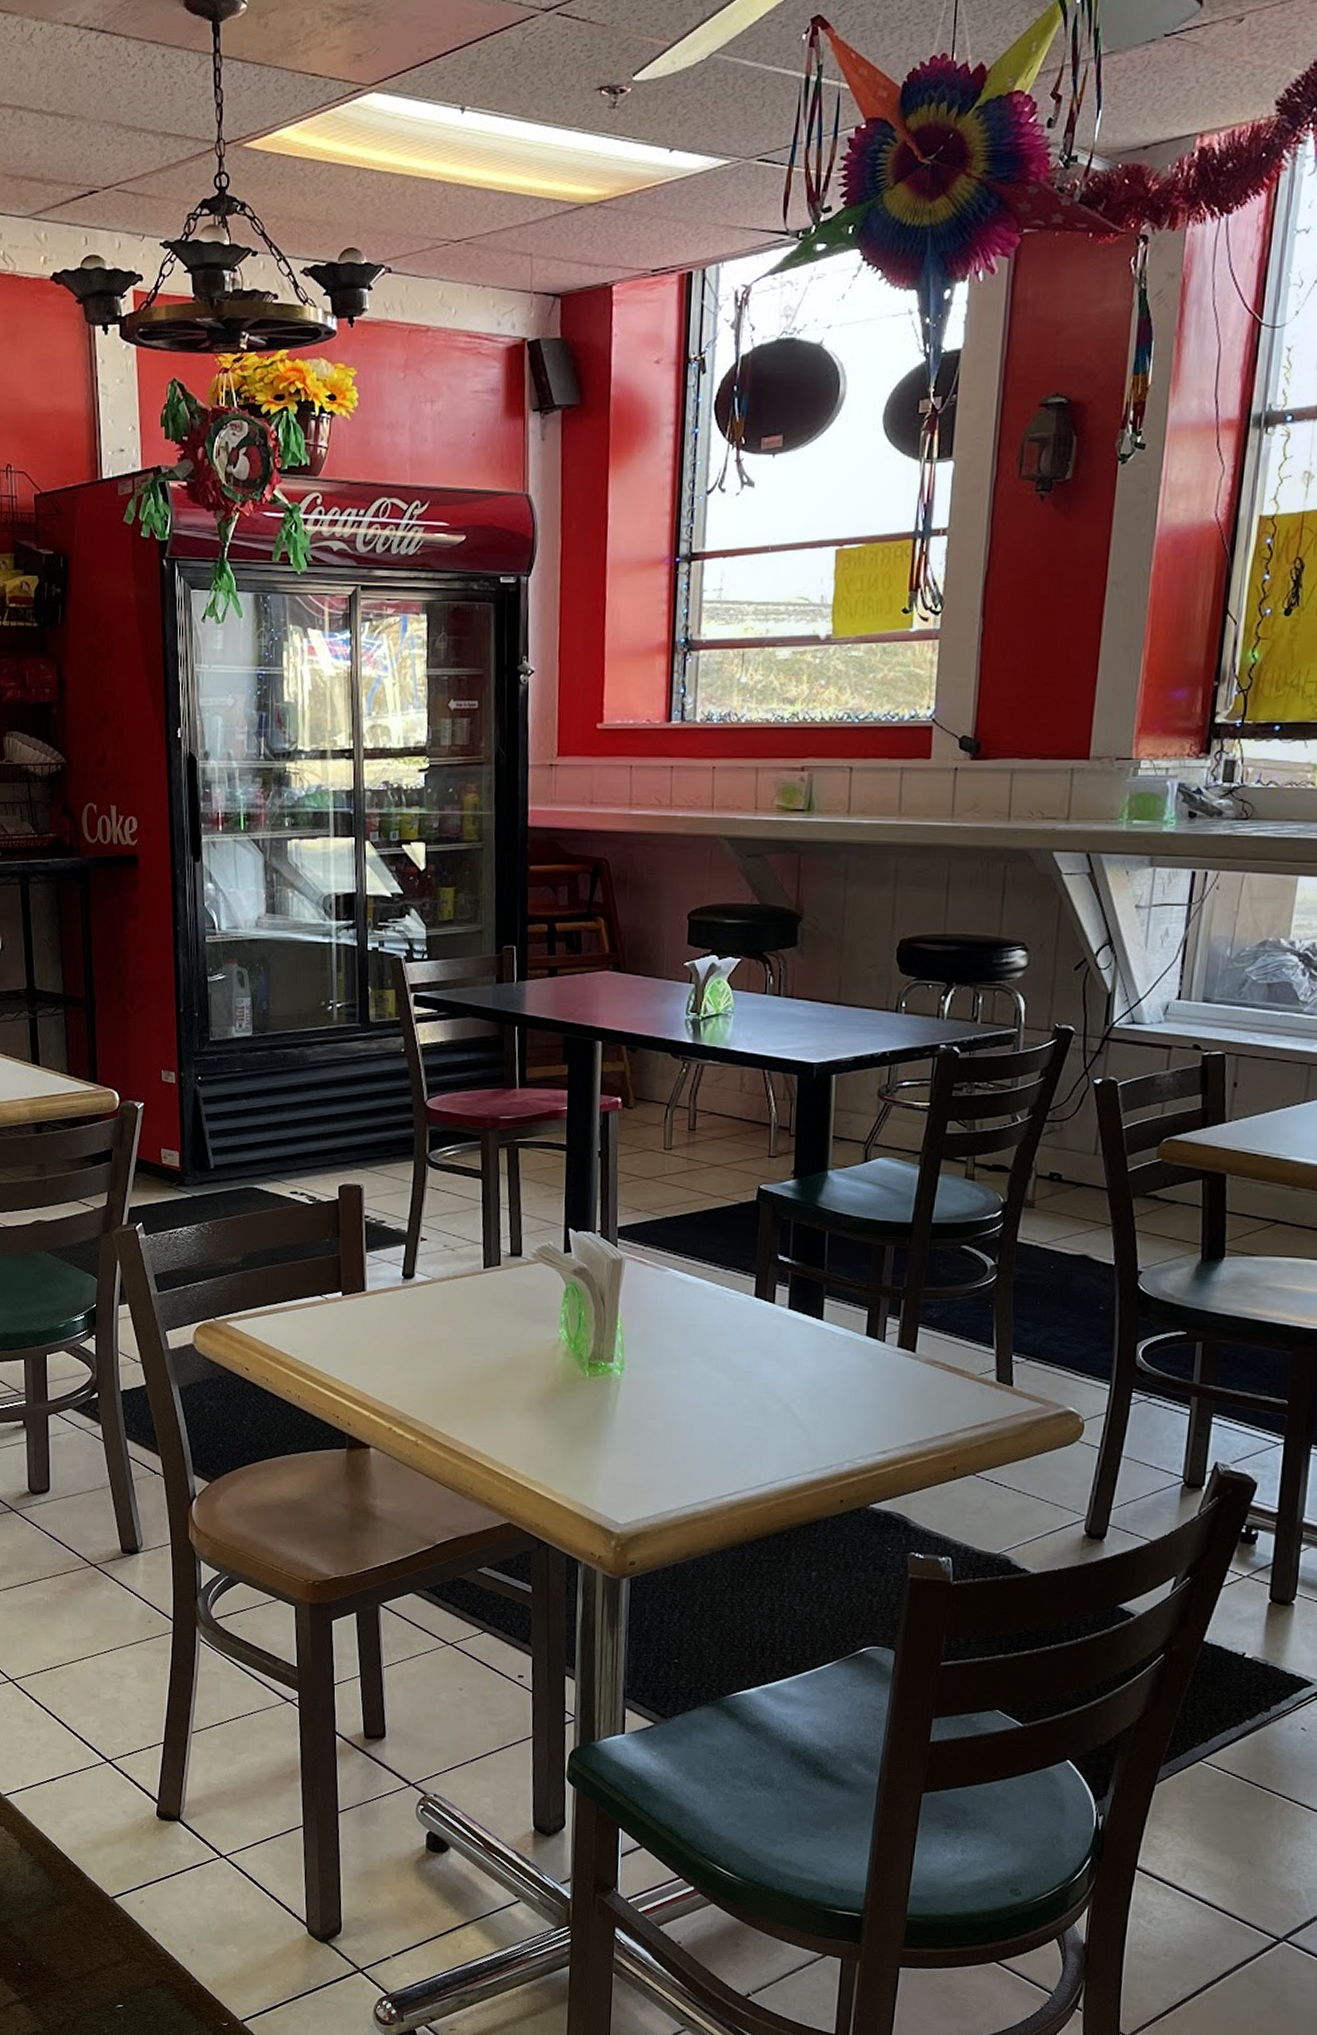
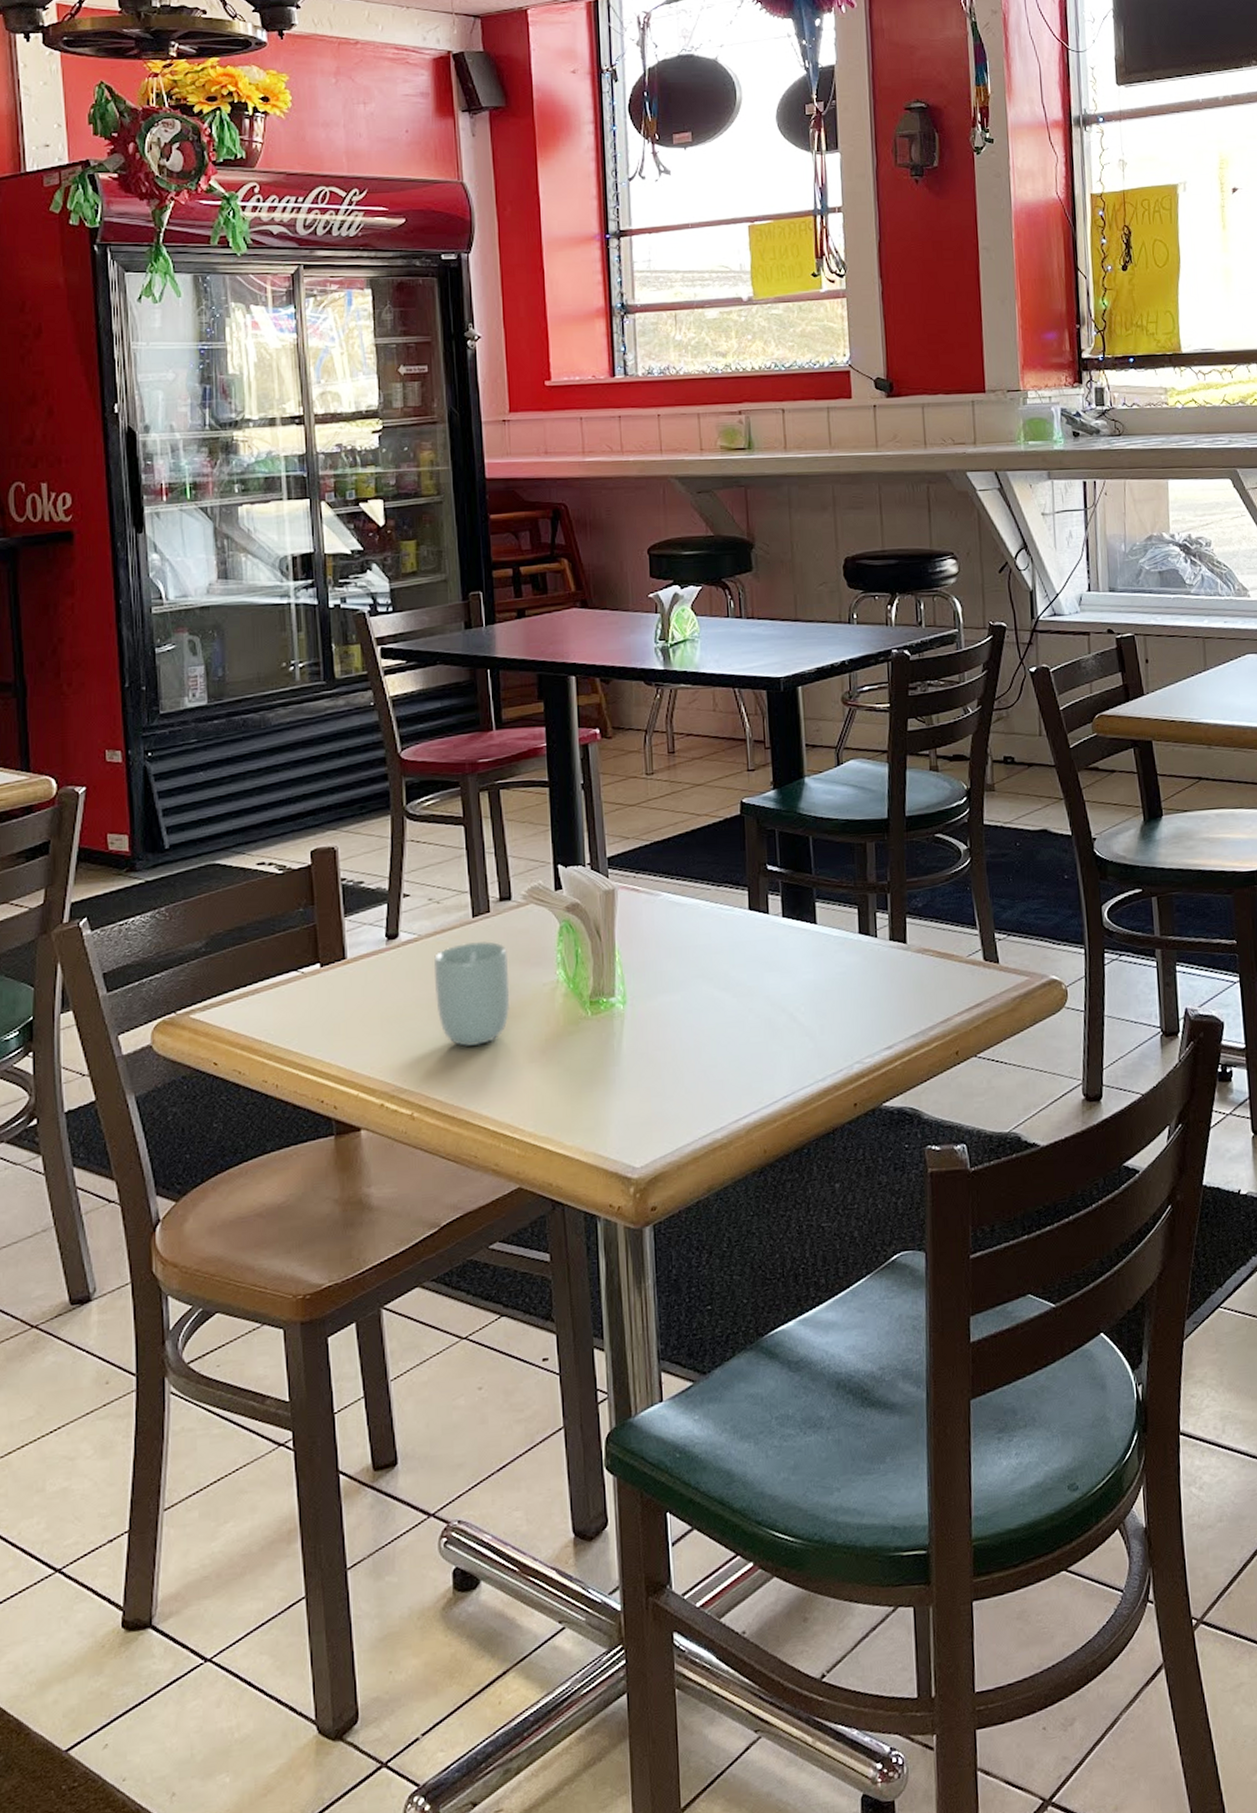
cup: none [444,1292,515,1388] -> present [433,941,511,1046]

